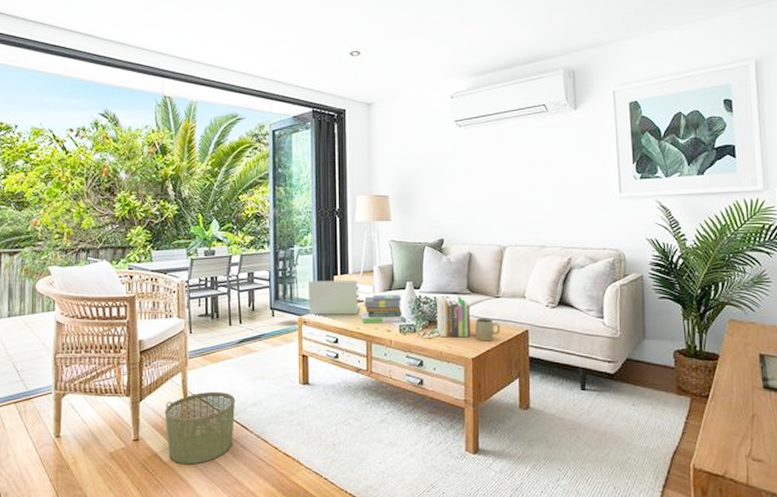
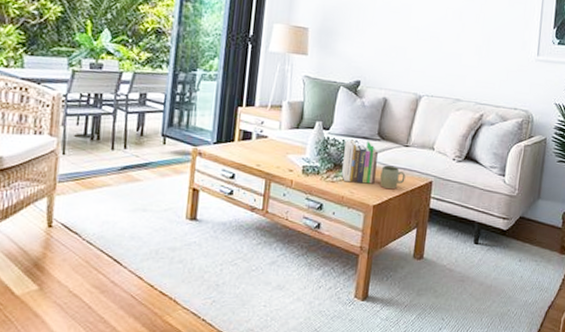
basket: present [164,391,236,465] -> none [21,220,111,300]
laptop: present [307,281,359,315] -> none [205,110,264,151]
books: present [360,295,402,324] -> none [262,131,309,163]

